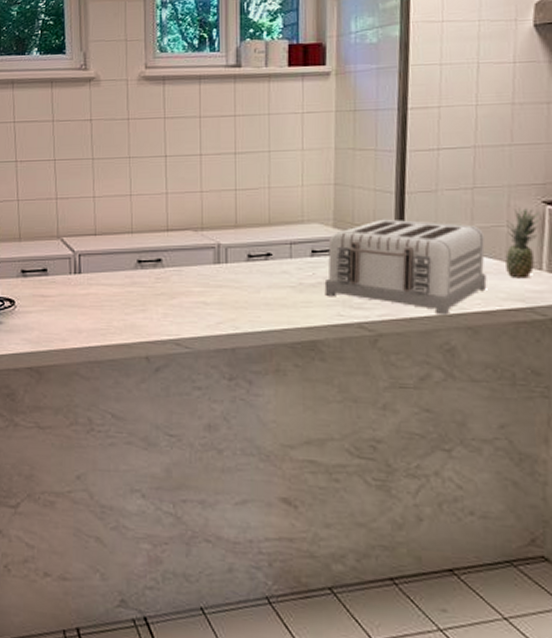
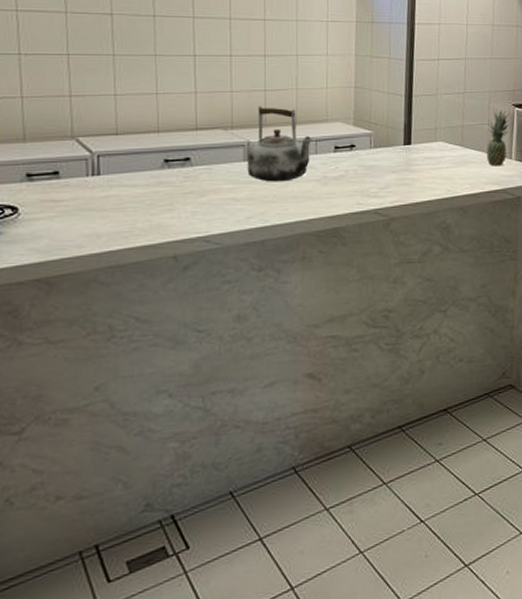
kettle: none [217,206,289,287] -> present [247,105,314,182]
toaster: present [324,219,487,315] -> none [345,118,474,199]

